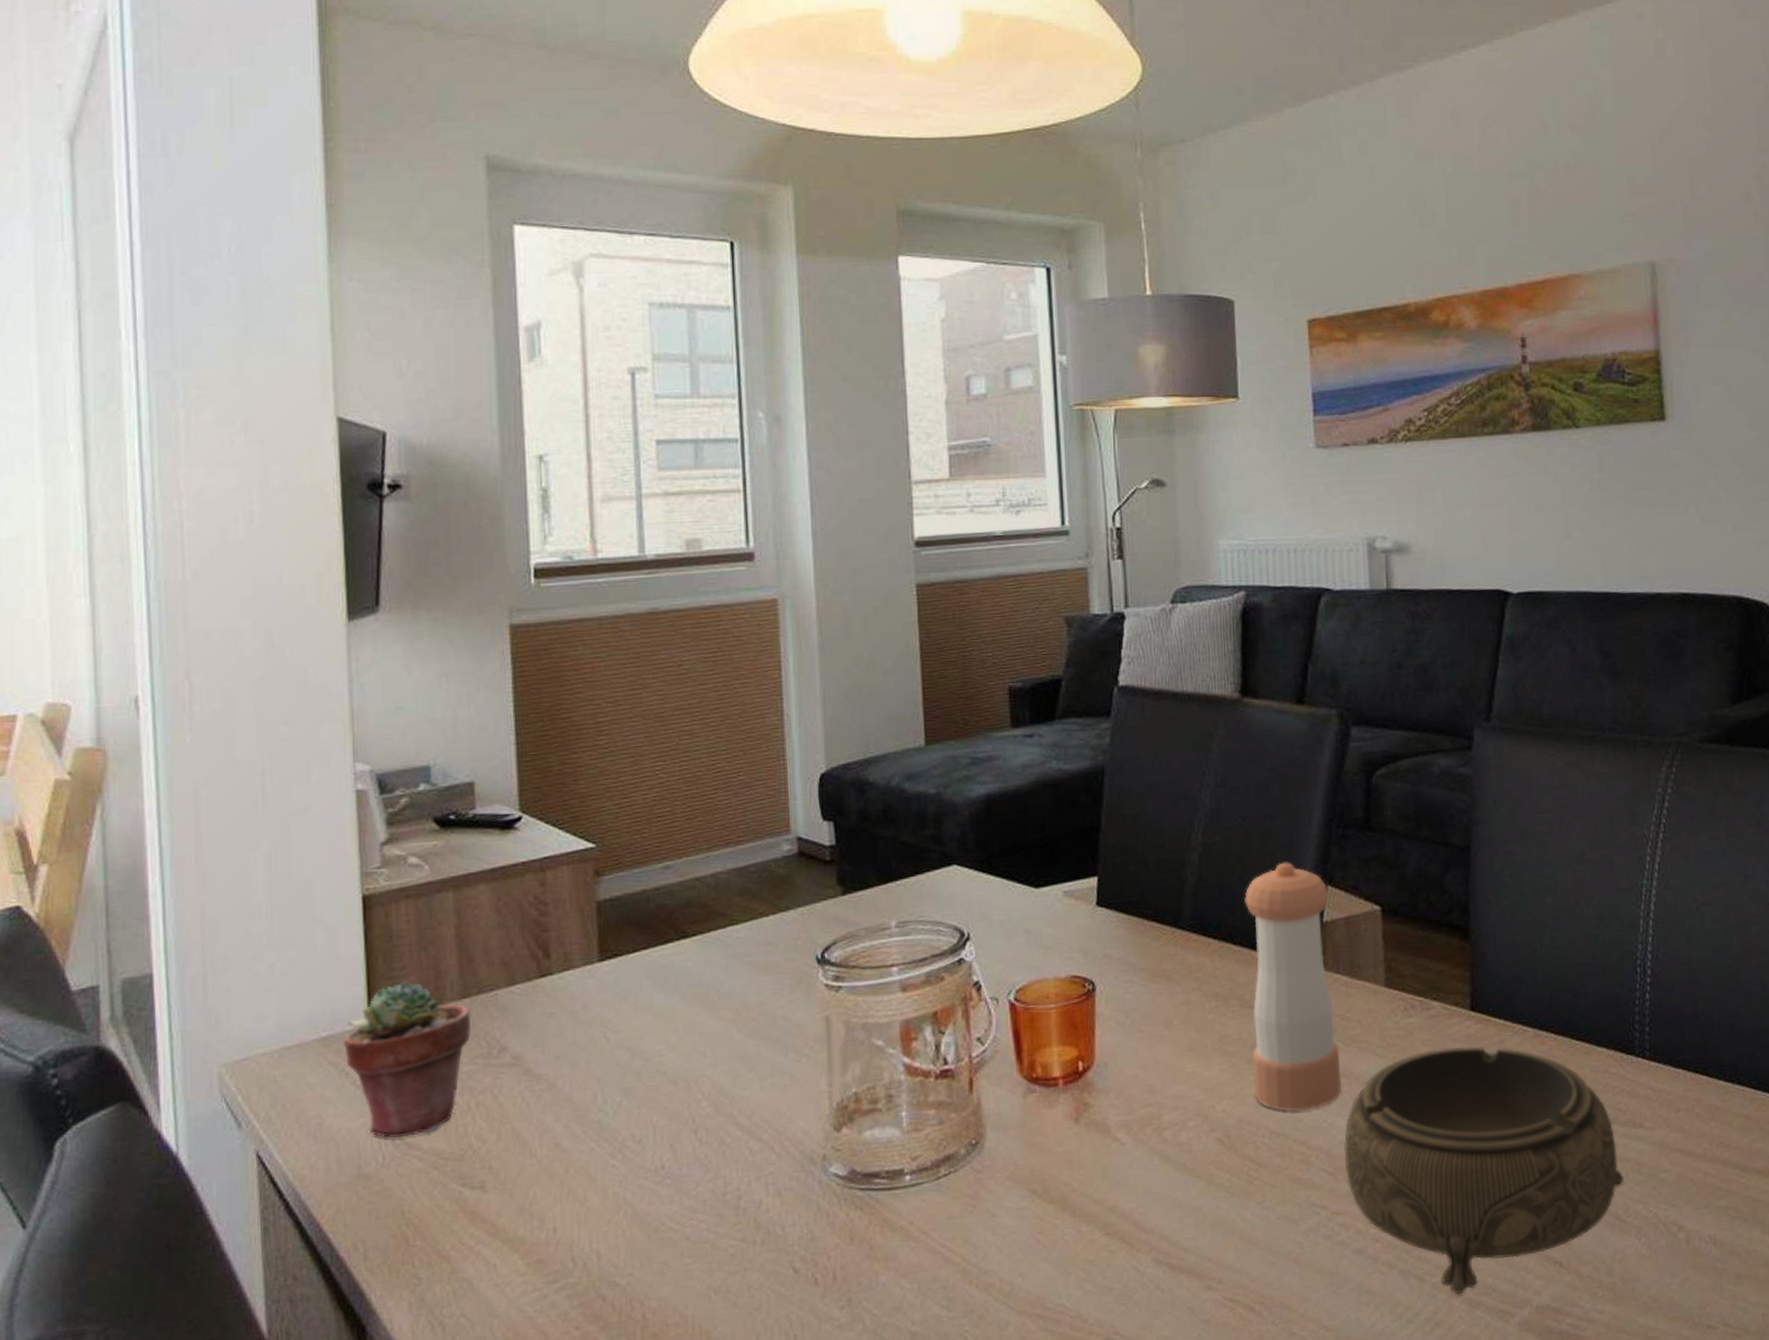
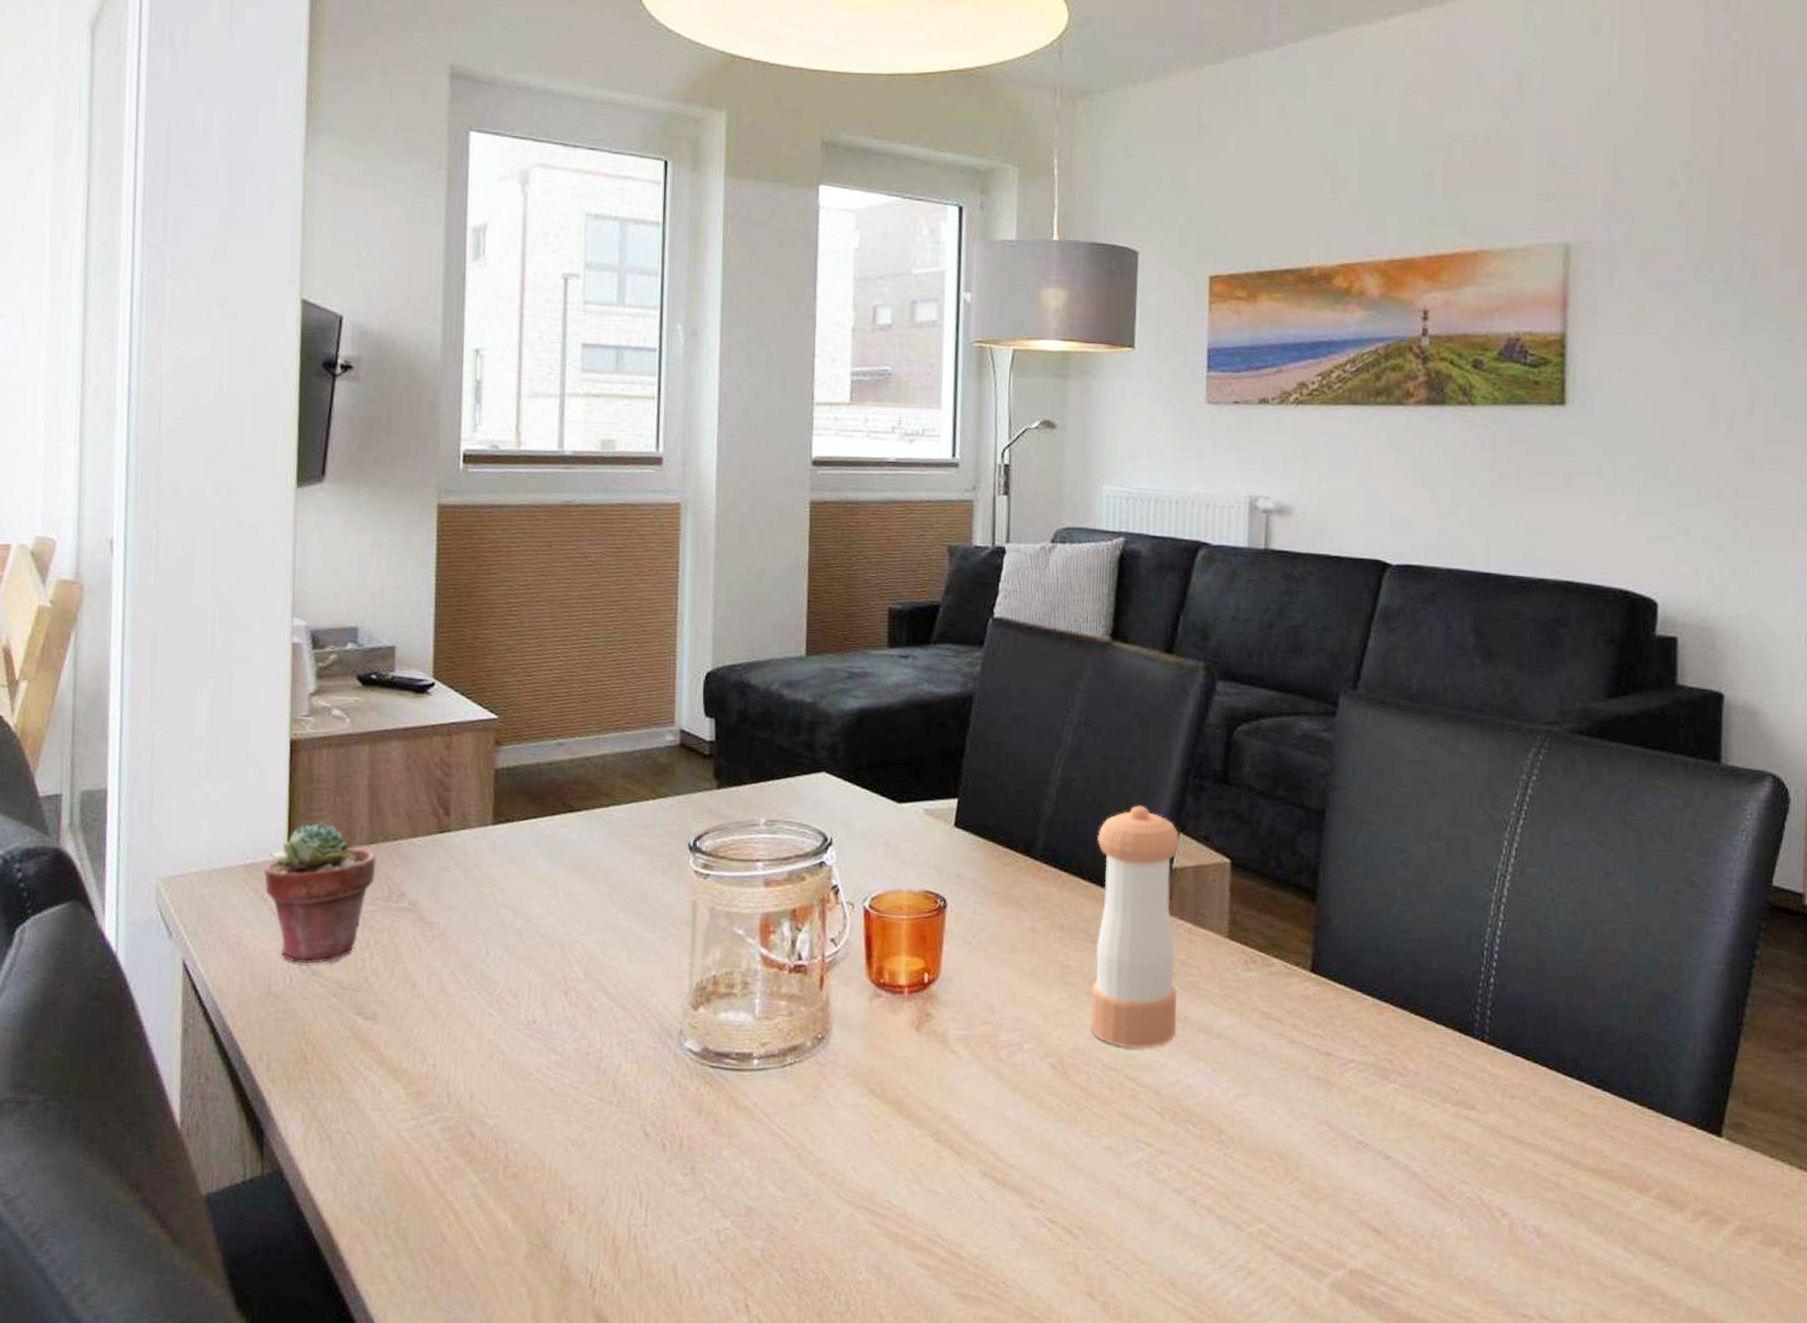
decorative bowl: present [1343,1046,1624,1295] -> none [1172,1005,1451,1247]

